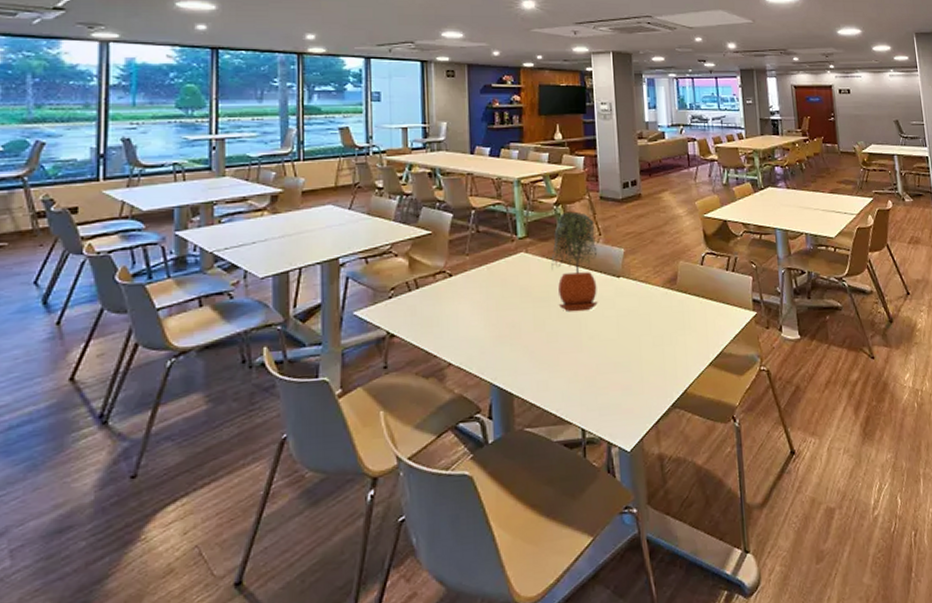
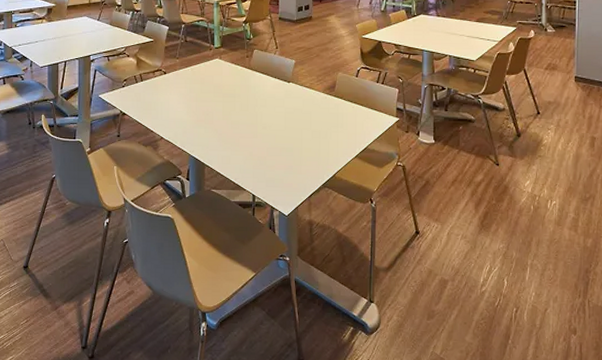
potted plant: present [551,211,598,312] -> none [238,29,274,107]

